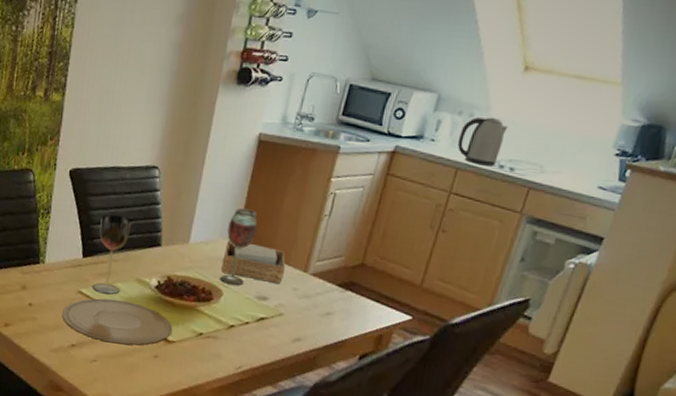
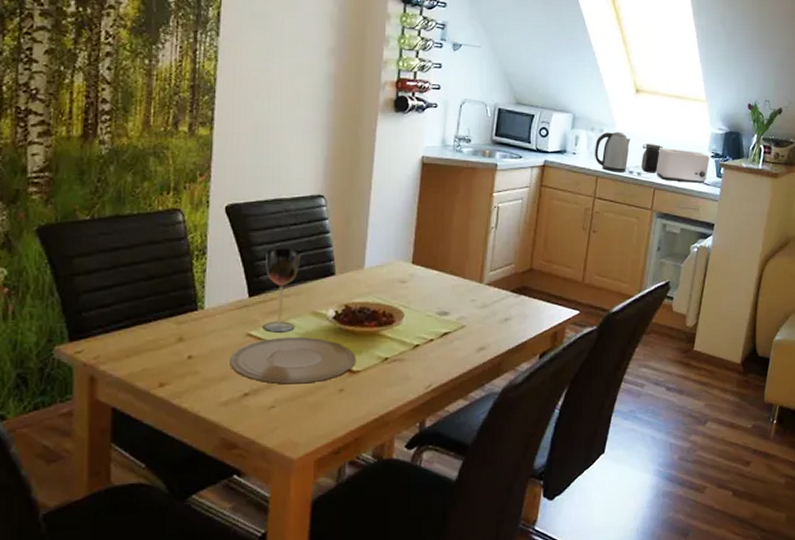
wineglass: present [220,208,258,285] -> none [400,229,431,304]
napkin holder: present [221,240,286,285] -> none [400,261,462,298]
jar: none [516,133,549,170] -> present [642,144,663,173]
toaster: none [534,140,613,188] -> present [656,148,709,184]

